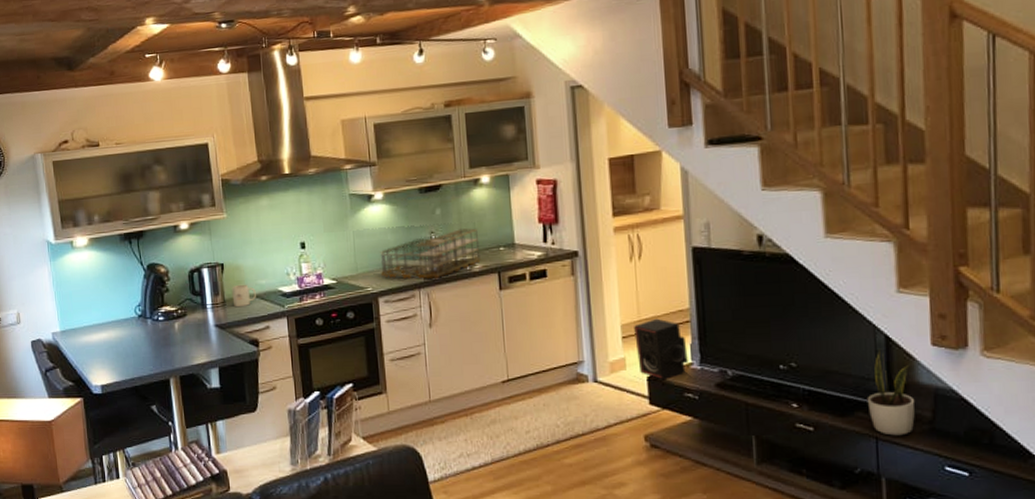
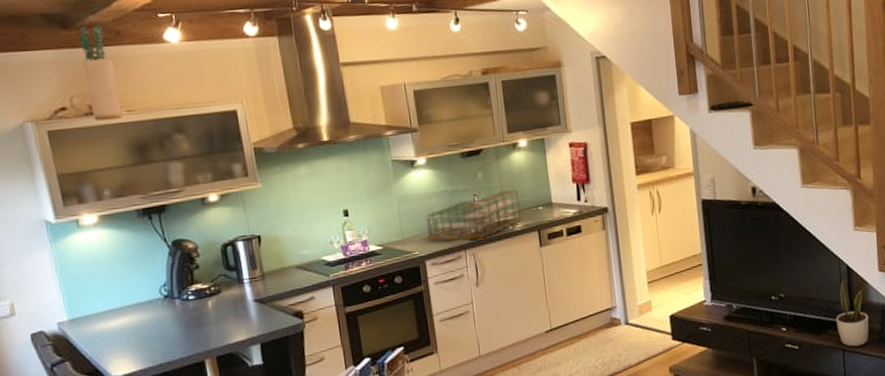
vase: none [81,62,113,152] -> present [79,20,123,121]
mug: present [231,284,256,308] -> none [271,255,298,280]
stereo: present [634,318,688,381] -> none [657,263,702,318]

